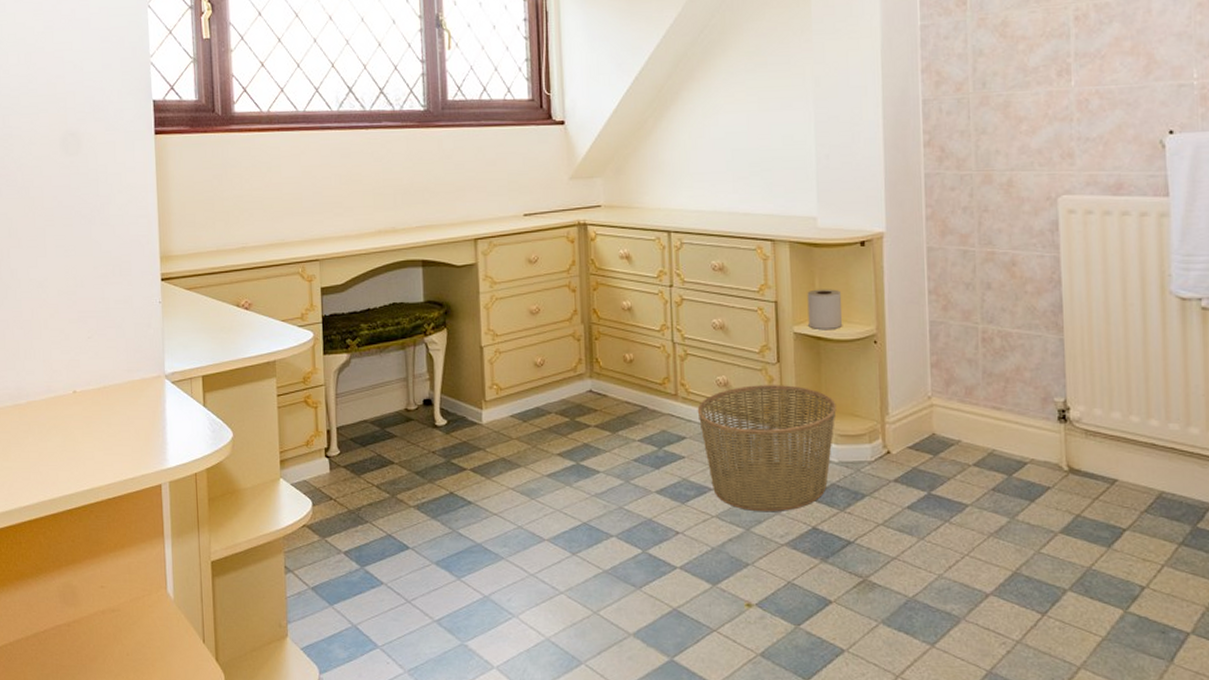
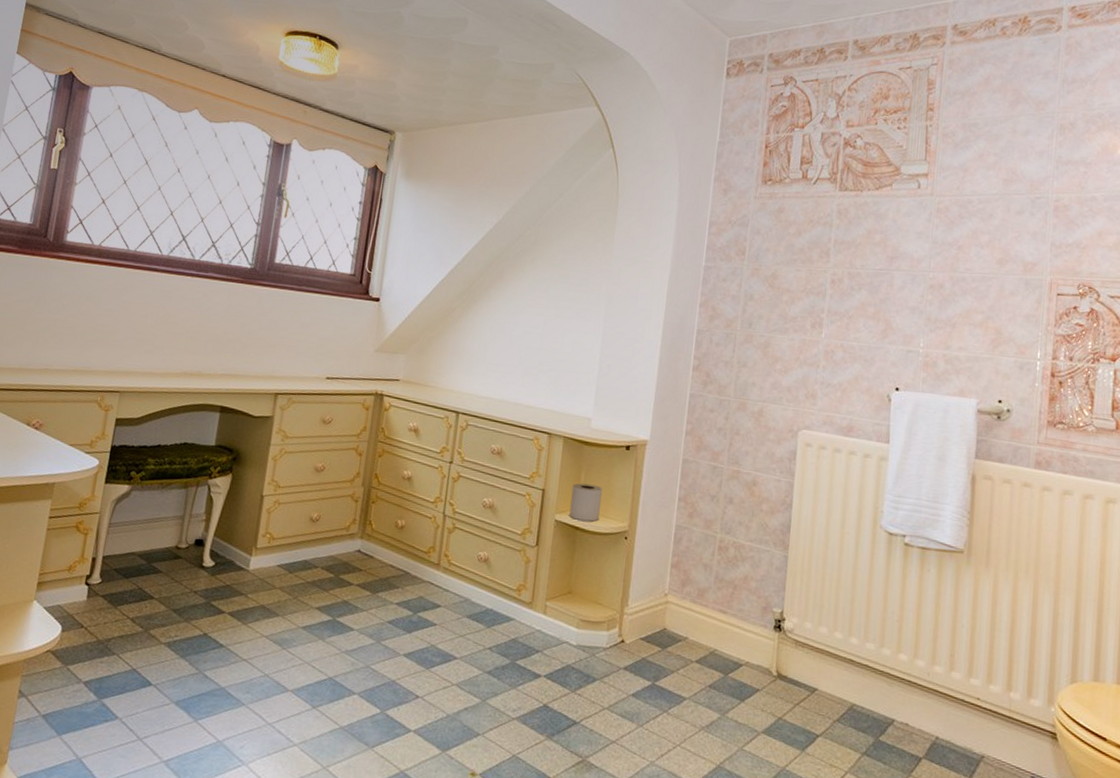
basket: present [697,385,837,512] -> none [455,564,583,687]

